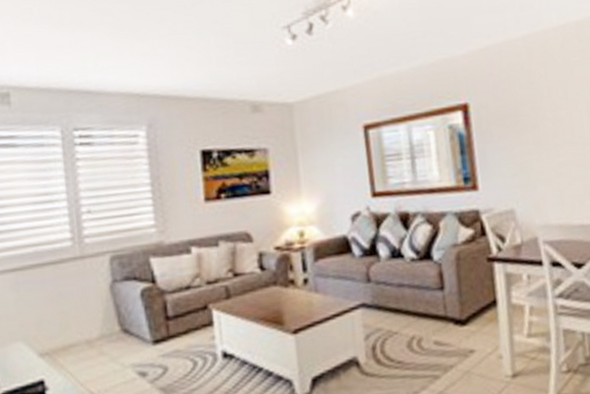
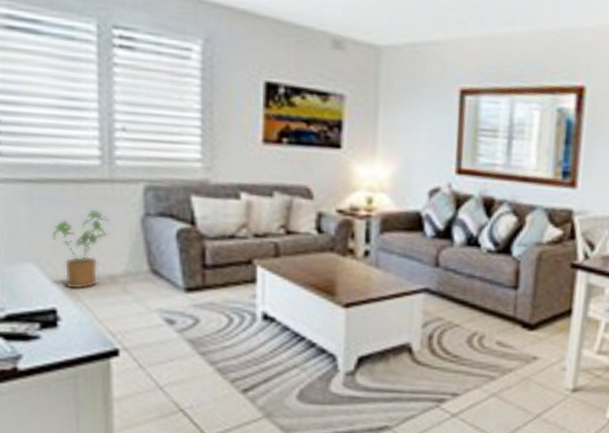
house plant: none [37,285,84,358] -> present [53,210,109,290]

